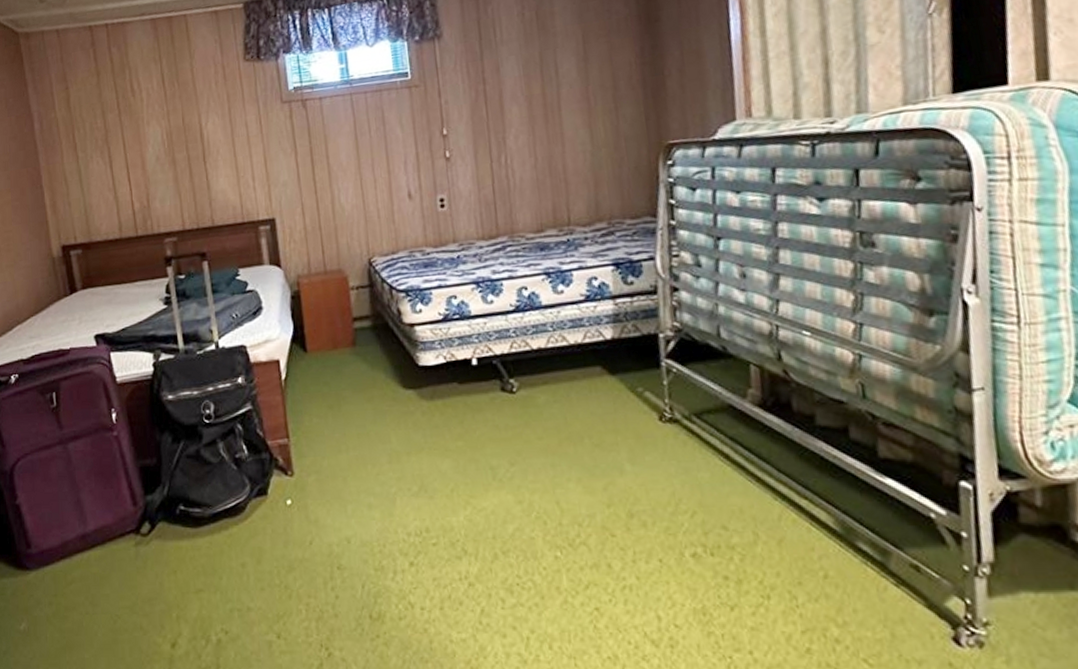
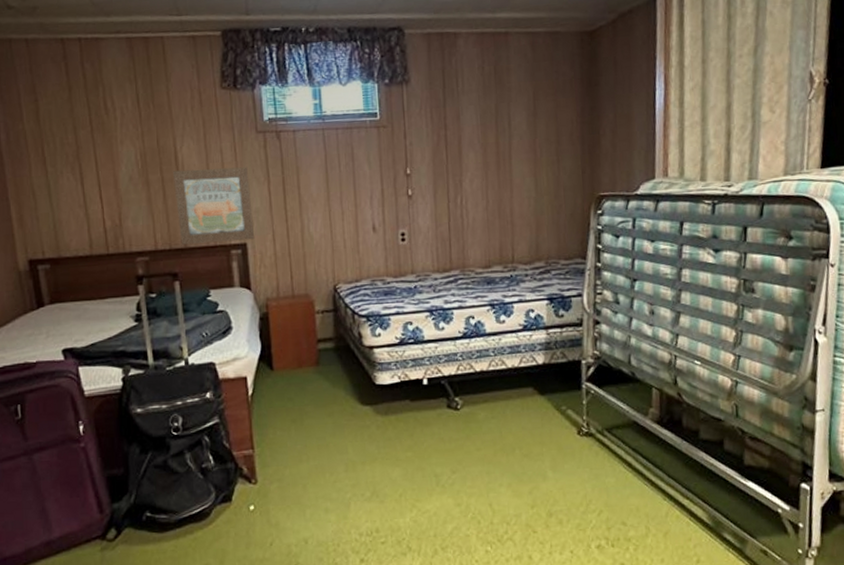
wall art: none [199,139,284,223] -> present [173,167,255,245]

